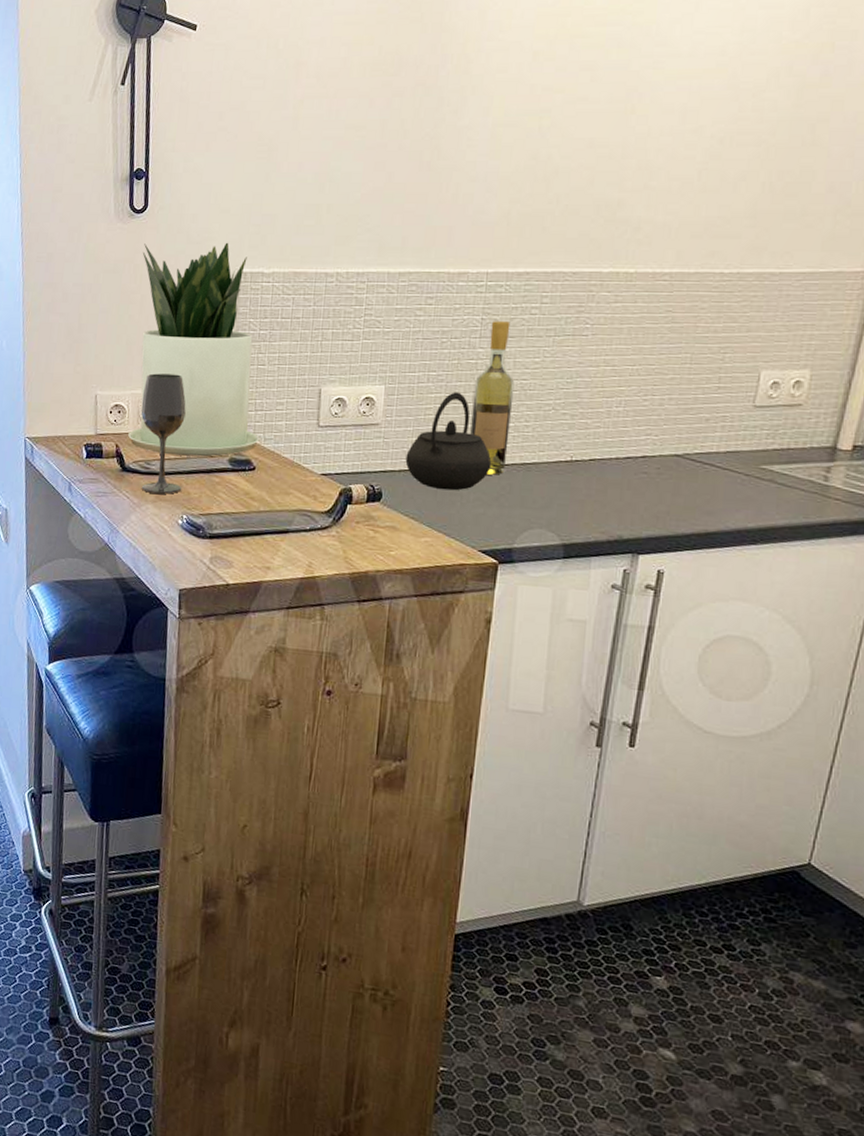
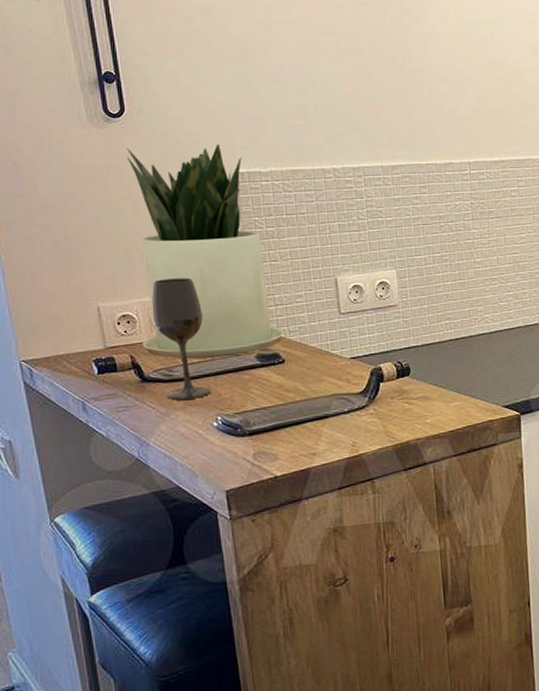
kettle: present [405,392,492,491] -> none [425,269,501,358]
bottle: present [469,321,515,475] -> none [474,204,512,339]

